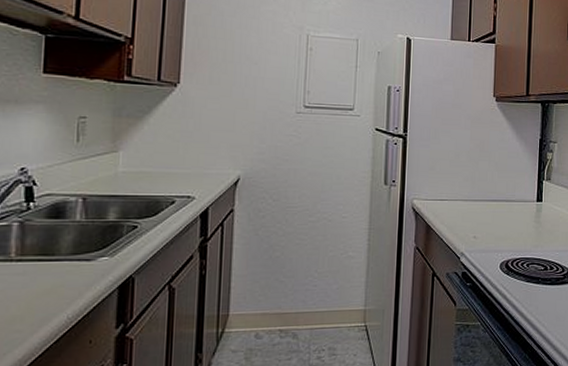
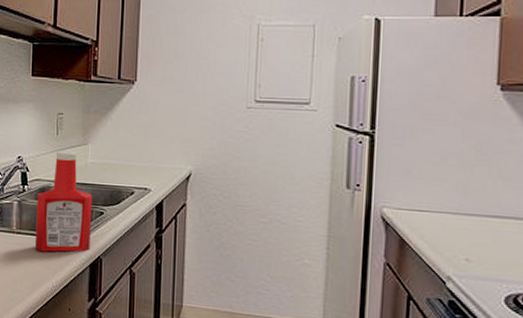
ketchup bottle: none [42,160,124,279] -> present [34,151,93,252]

